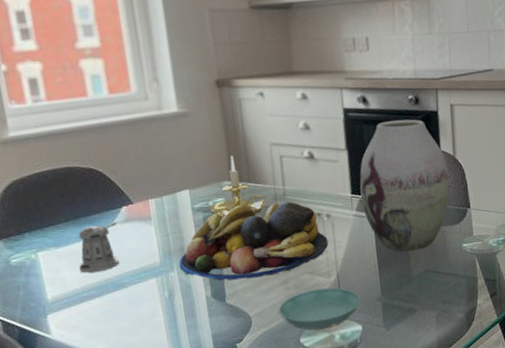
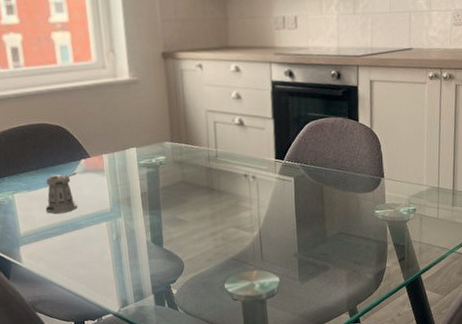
fruit bowl: present [179,202,329,281] -> none [125,163,253,229]
candle holder: present [209,155,267,217] -> none [152,119,202,173]
saucer: present [278,287,360,330] -> none [207,241,279,278]
vase: present [359,119,450,252] -> none [283,93,365,214]

